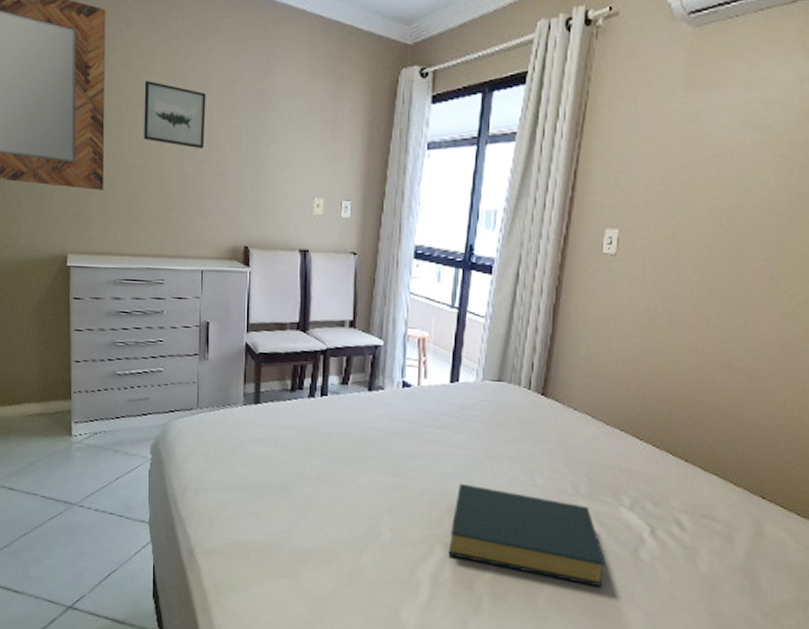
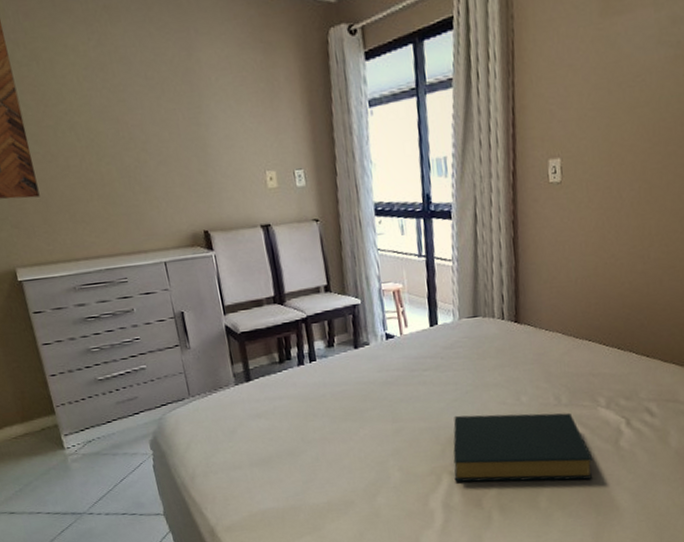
wall art: present [144,80,206,149] -> none [59,73,140,139]

